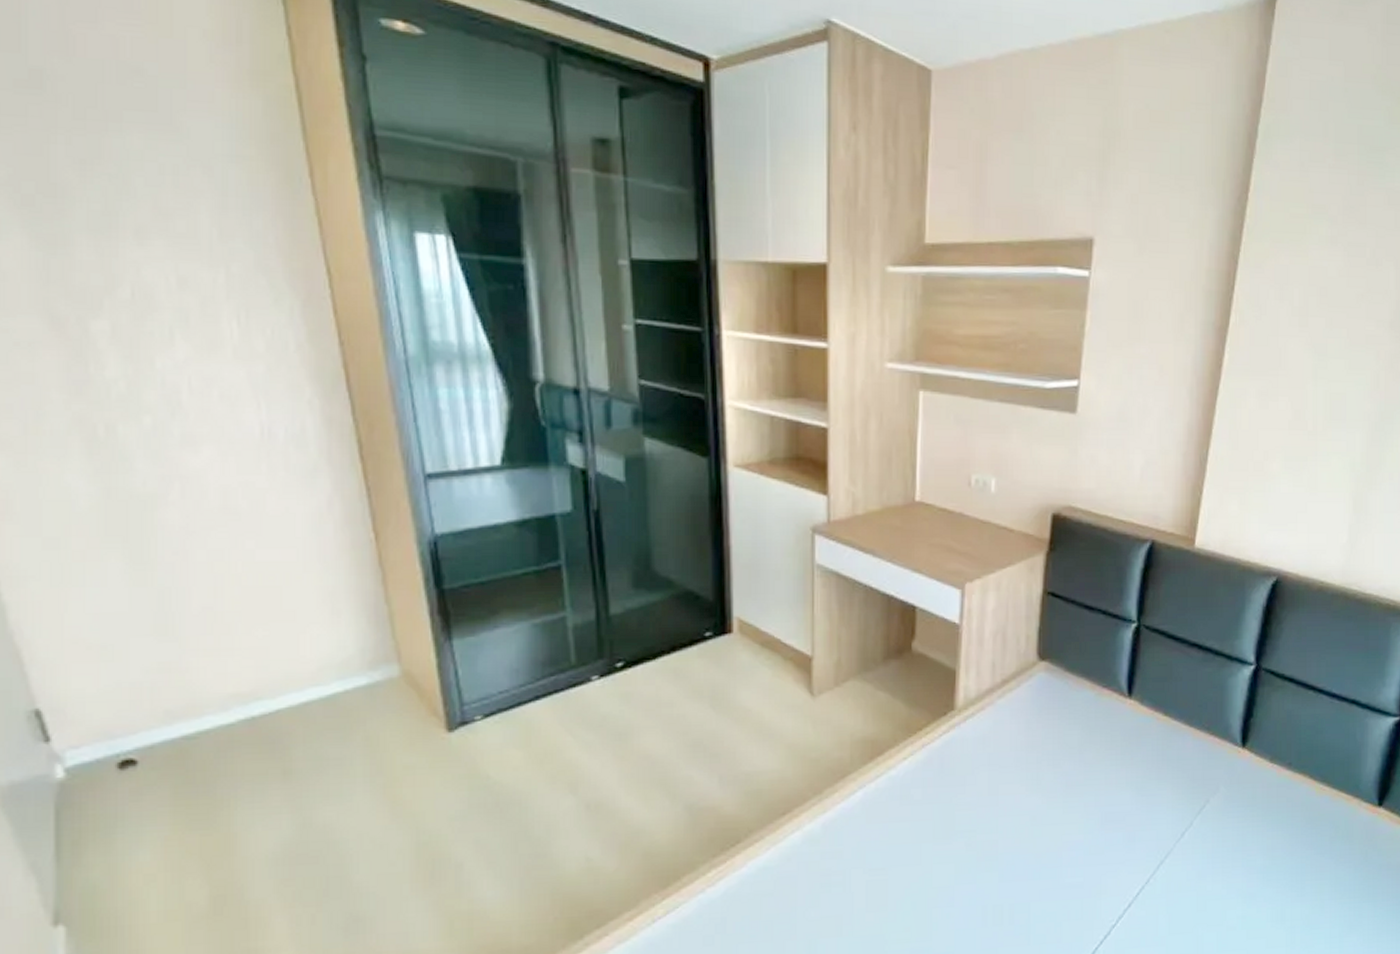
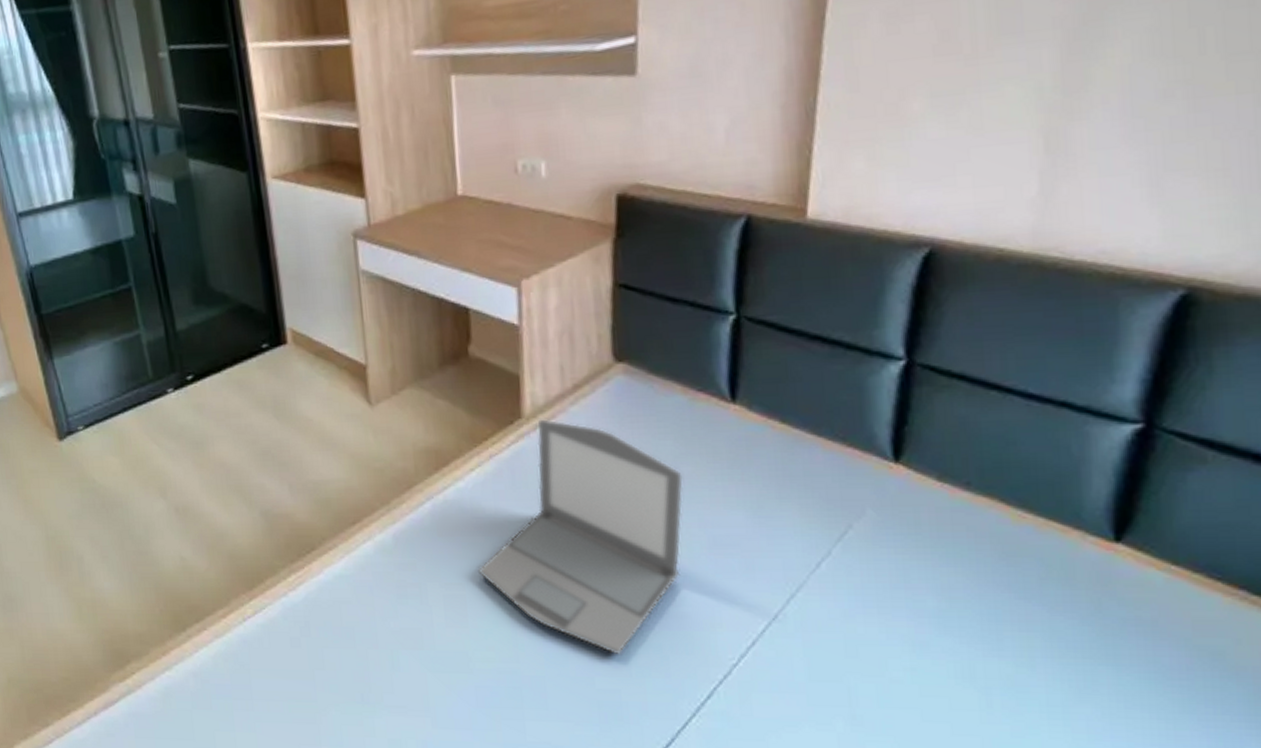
laptop: none [901,711,1085,926] -> present [477,419,683,655]

